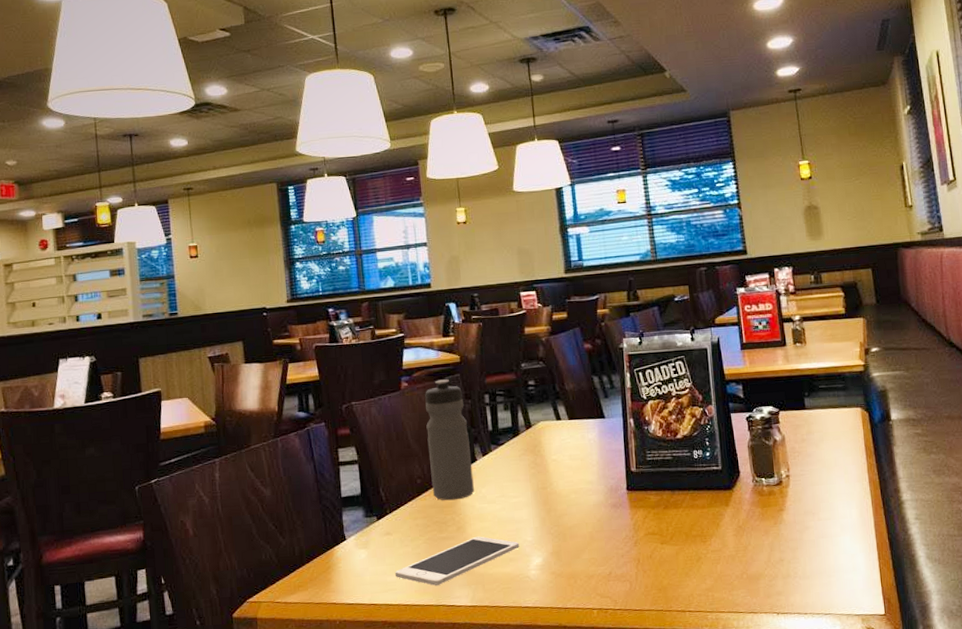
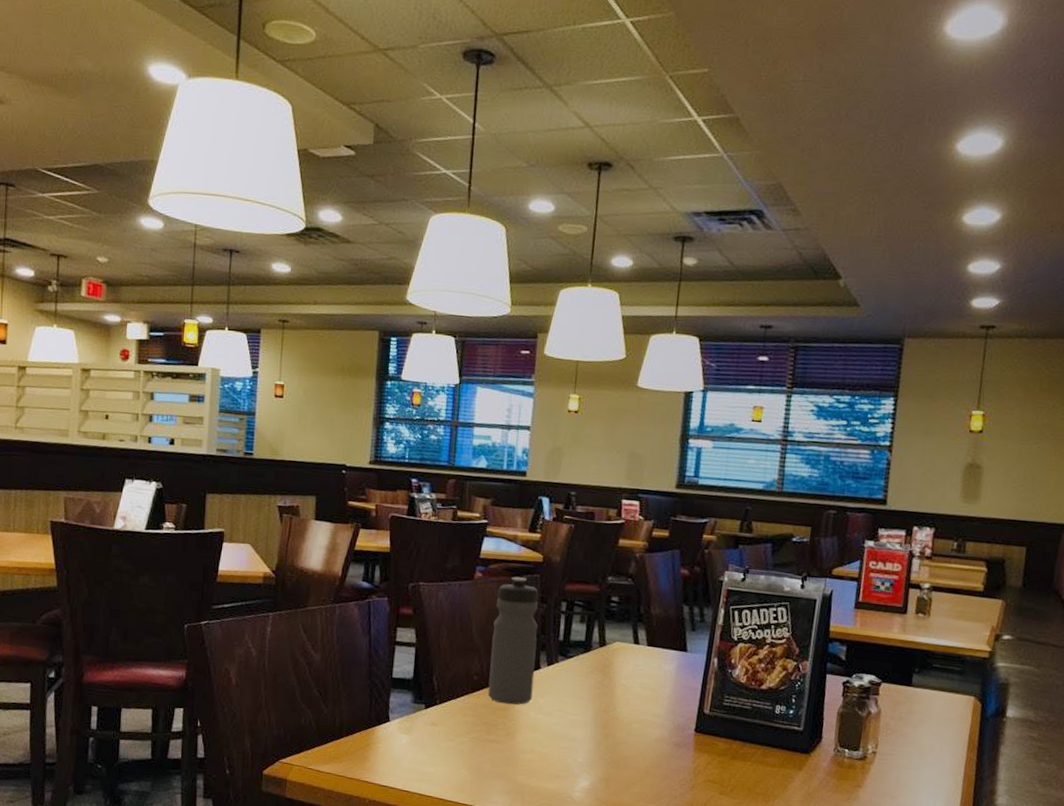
cell phone: present [394,536,519,586] -> none [433,745,569,786]

